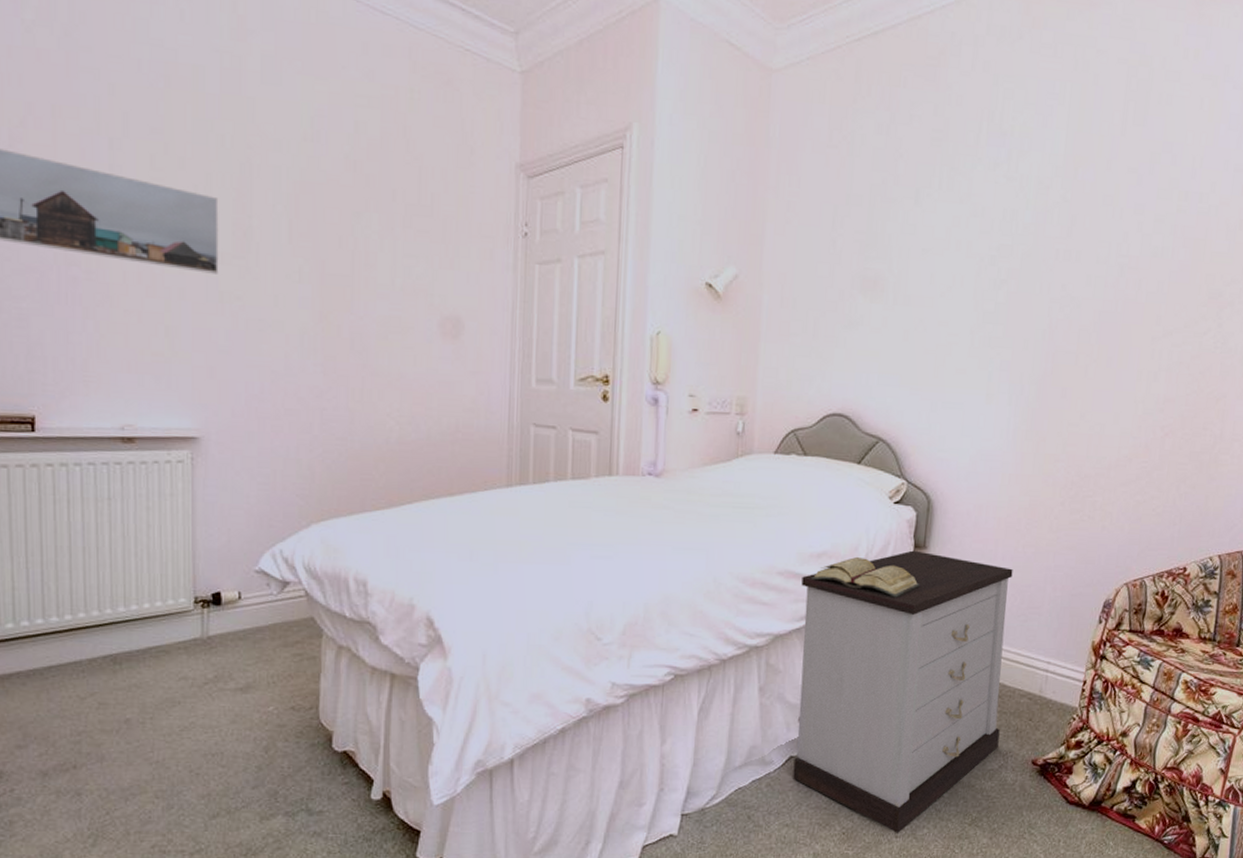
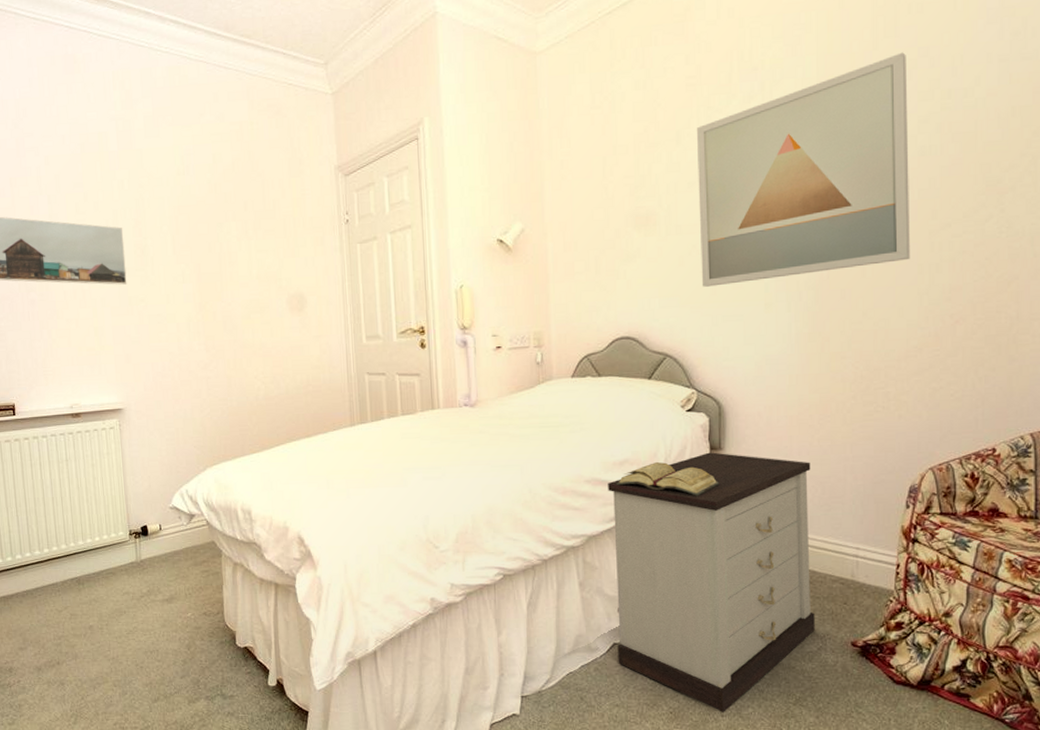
wall art: none [924,143,1151,369] -> present [697,52,911,287]

